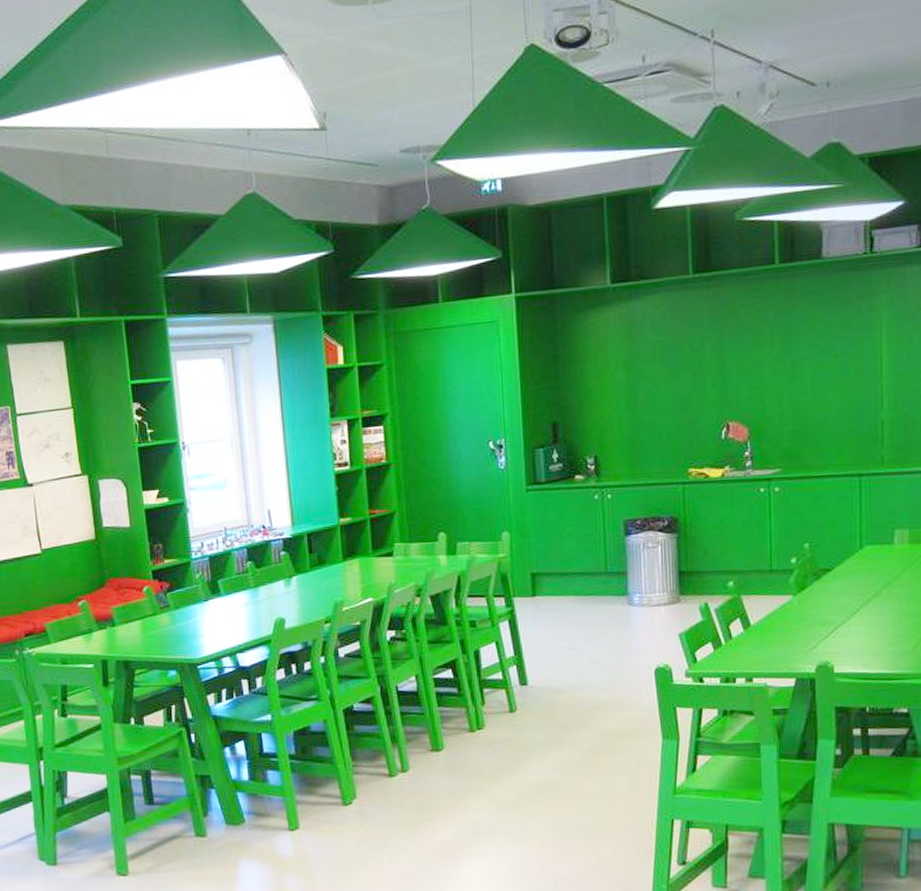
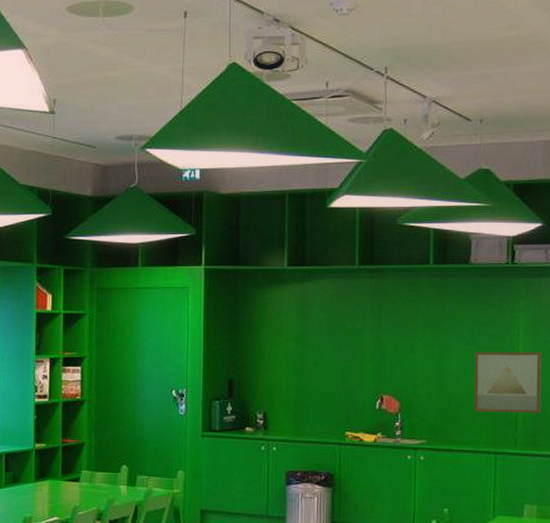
wall art: none [831,353,910,431] -> present [473,351,542,414]

